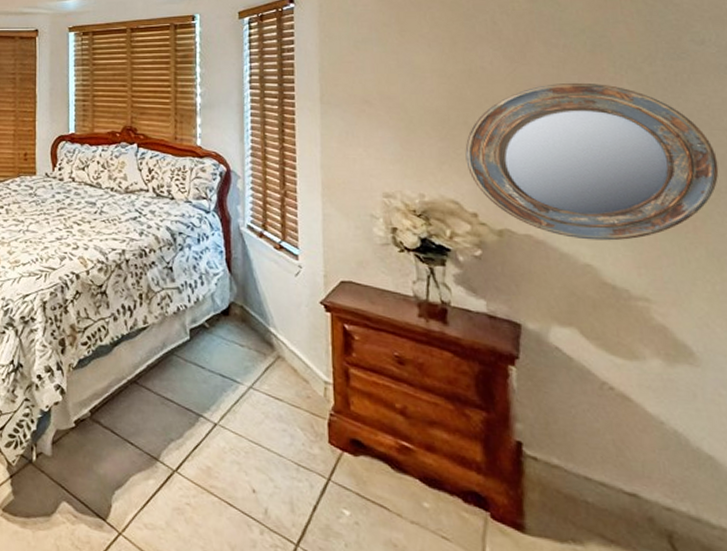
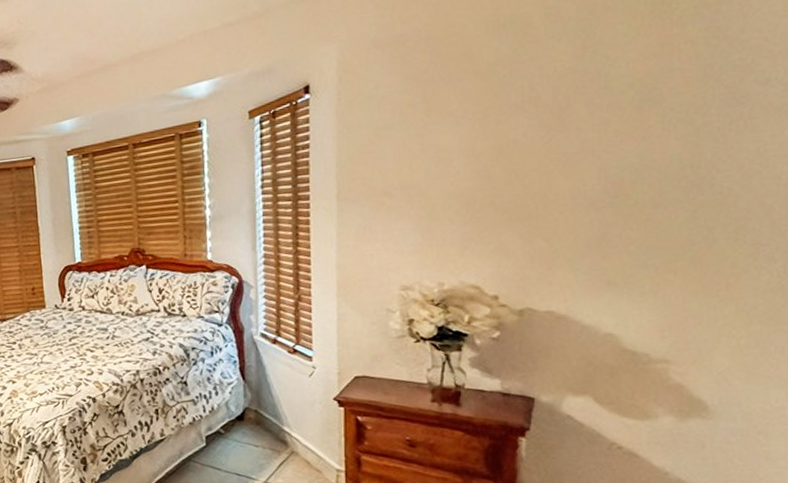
home mirror: present [465,82,719,241] -> none [490,143,764,310]

